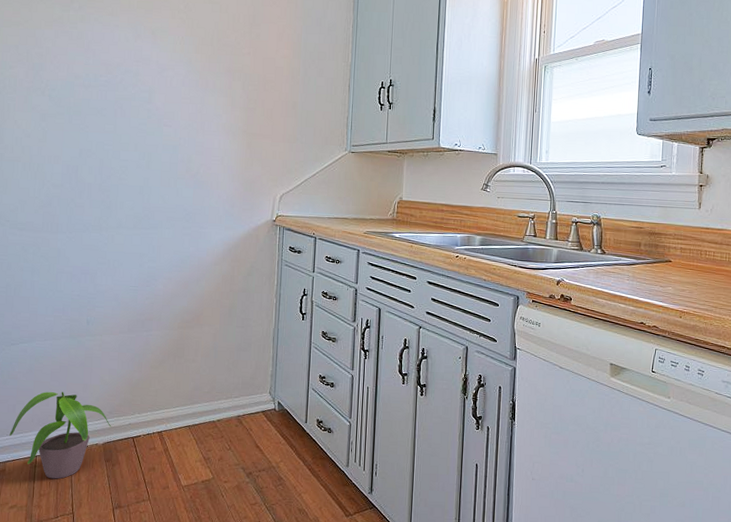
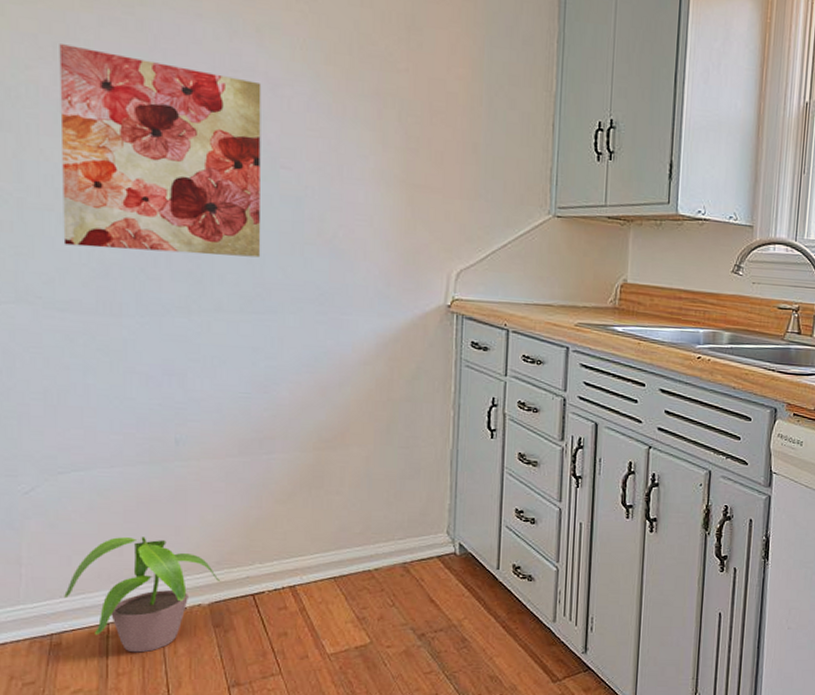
wall art: none [25,51,154,189] -> present [59,44,262,258]

